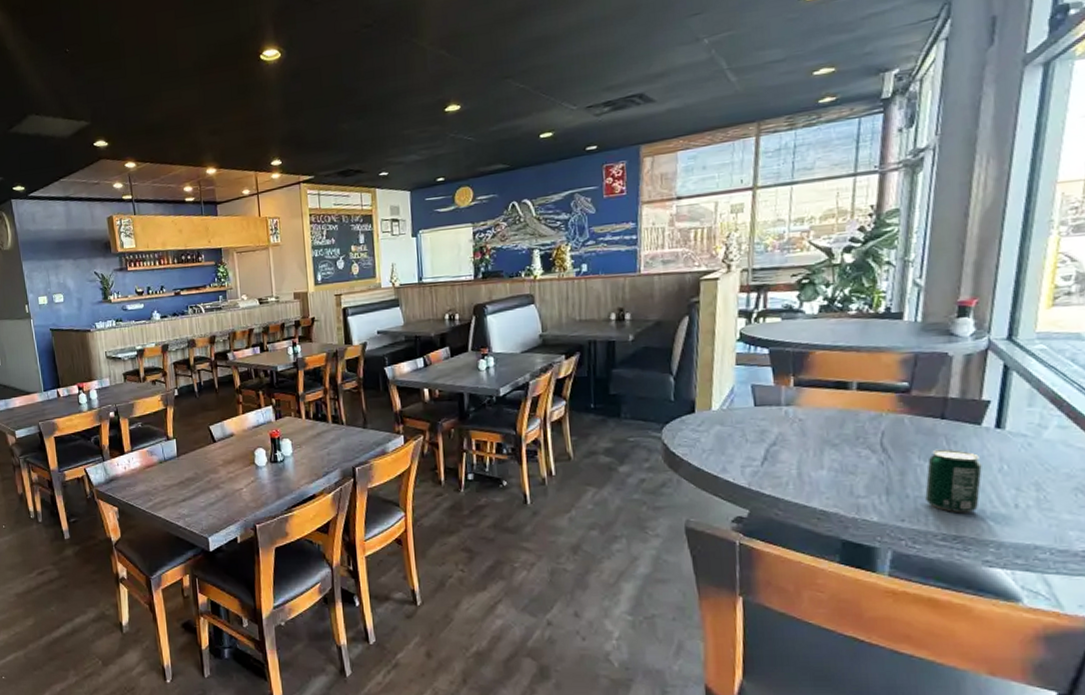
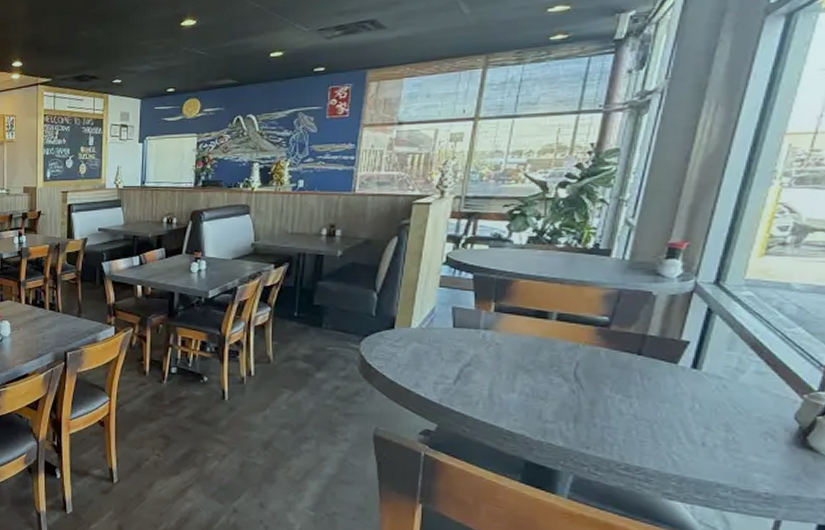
beverage can: present [925,449,982,513] -> none [613,383,673,447]

